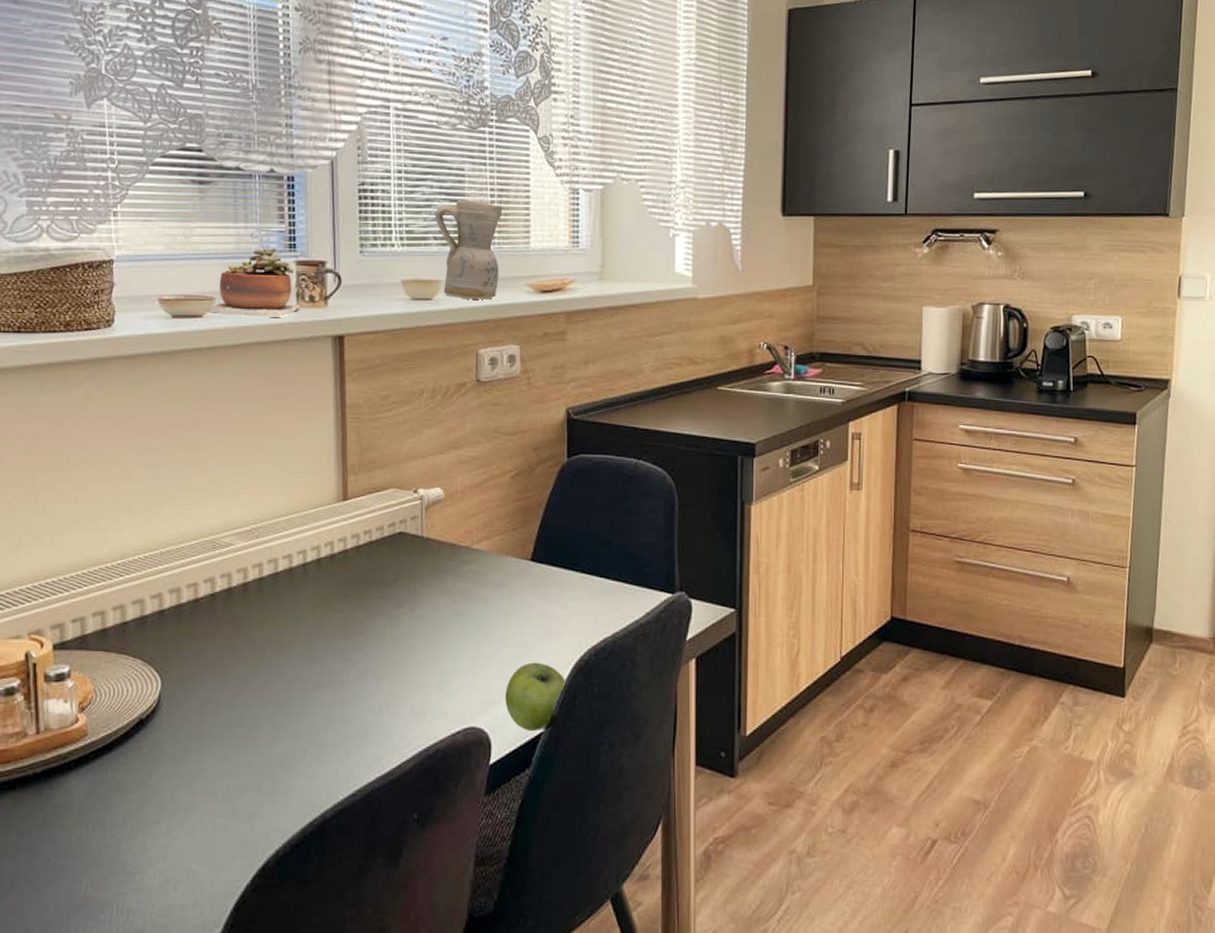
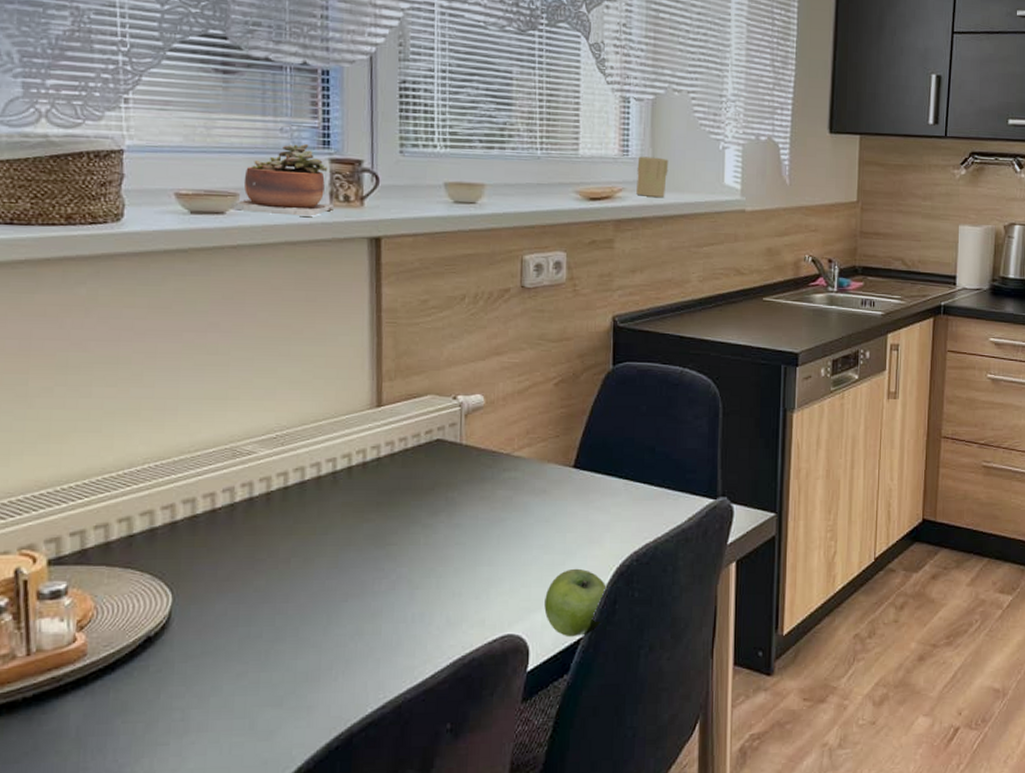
ceramic pitcher: present [435,200,503,300] -> none [480,103,552,205]
candle: none [587,247,619,287] -> present [636,156,669,197]

